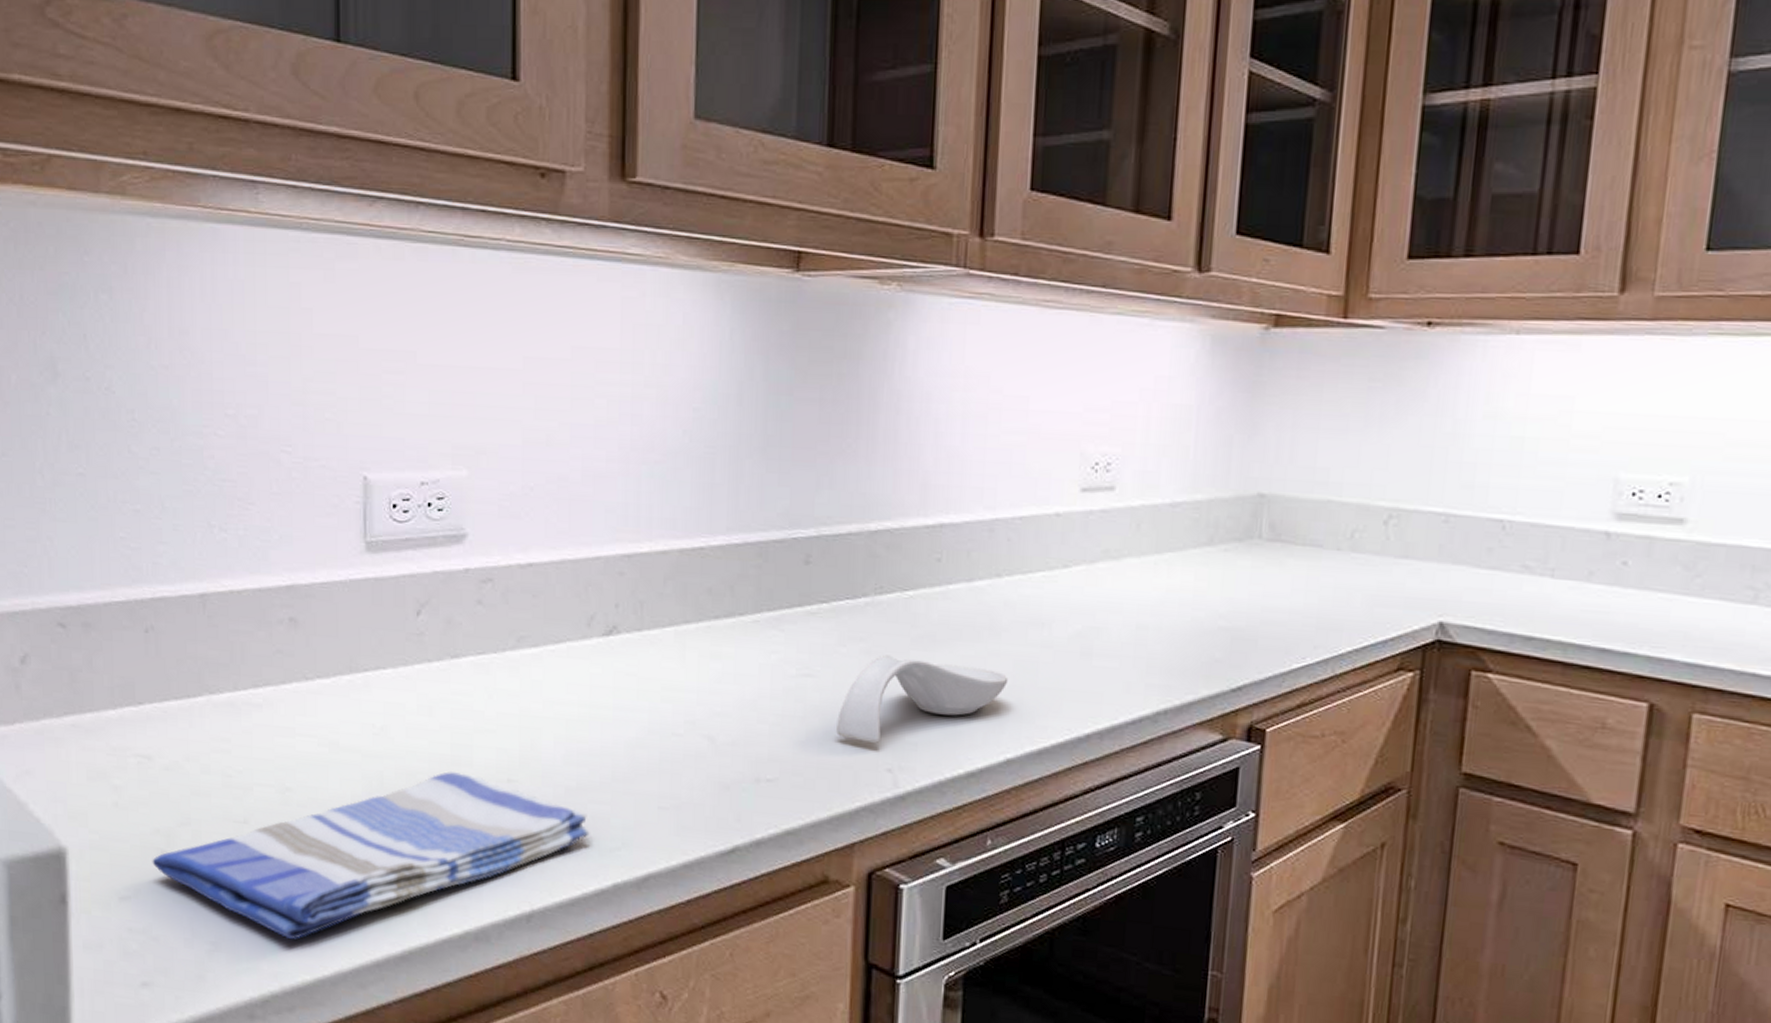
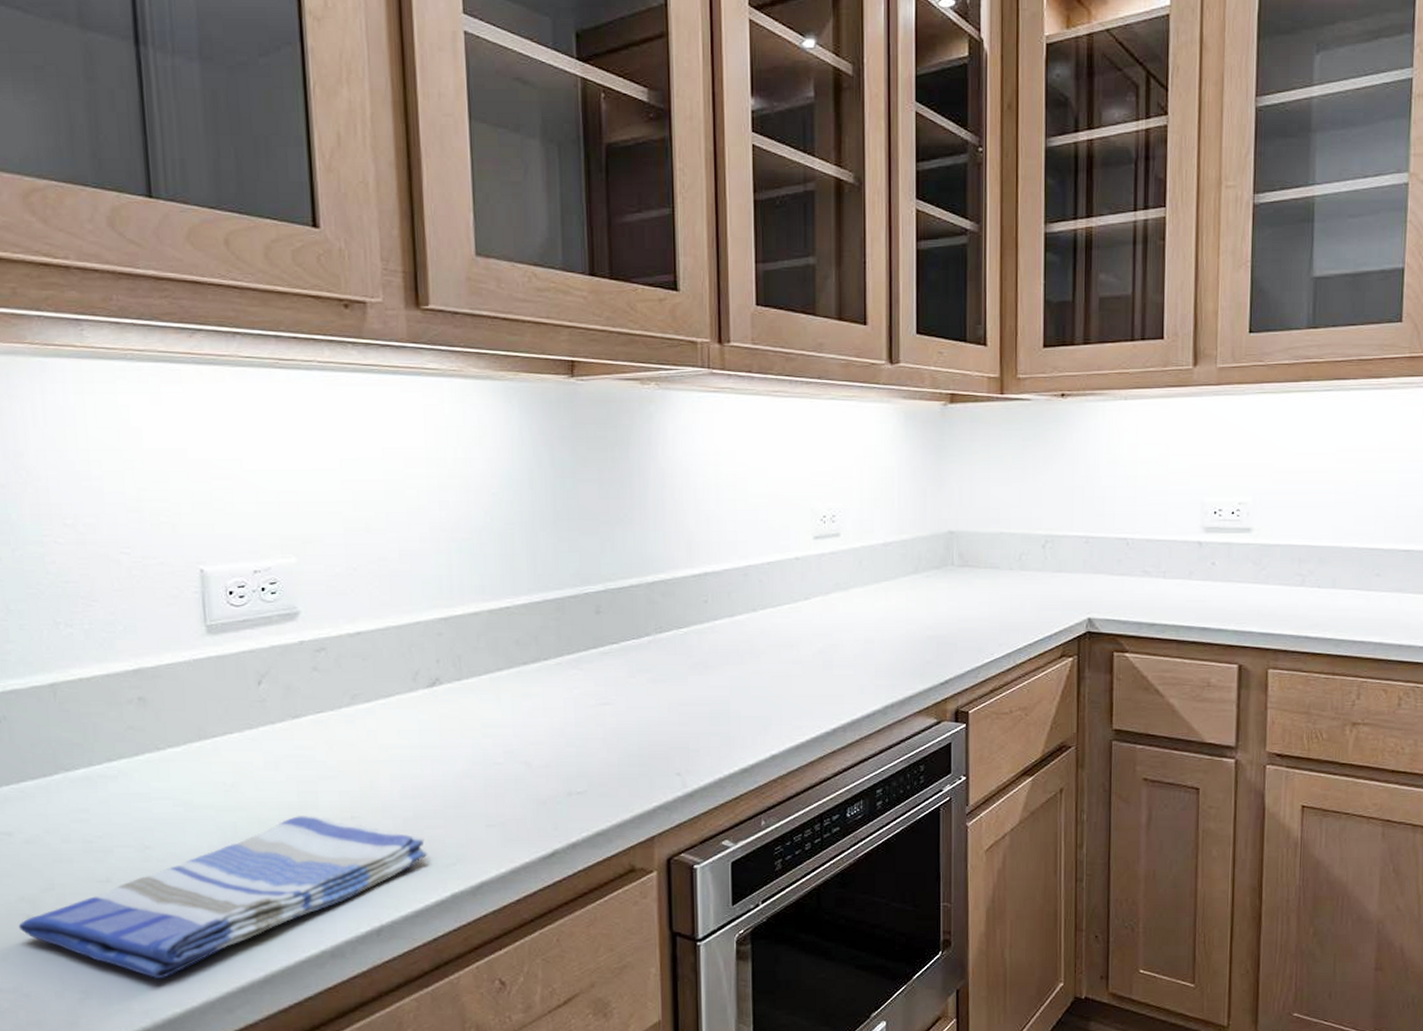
spoon rest: present [836,654,1009,743] -> none [632,681,769,753]

